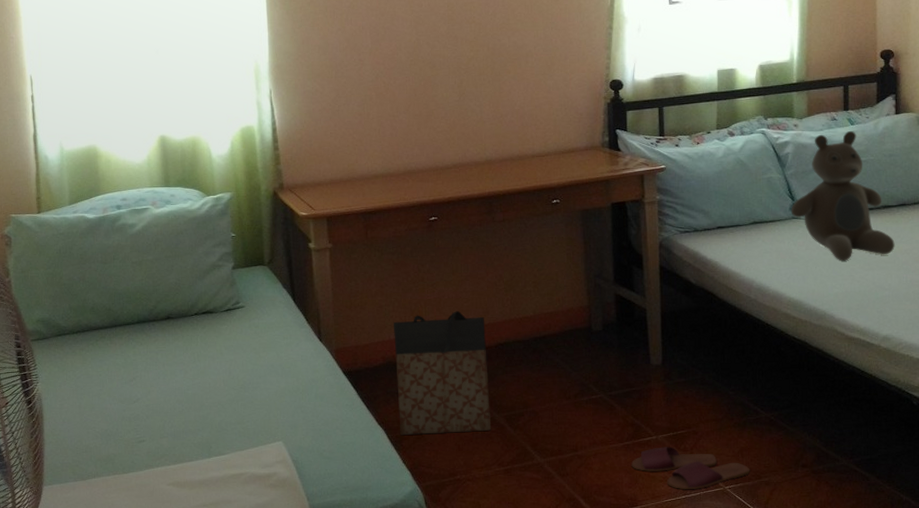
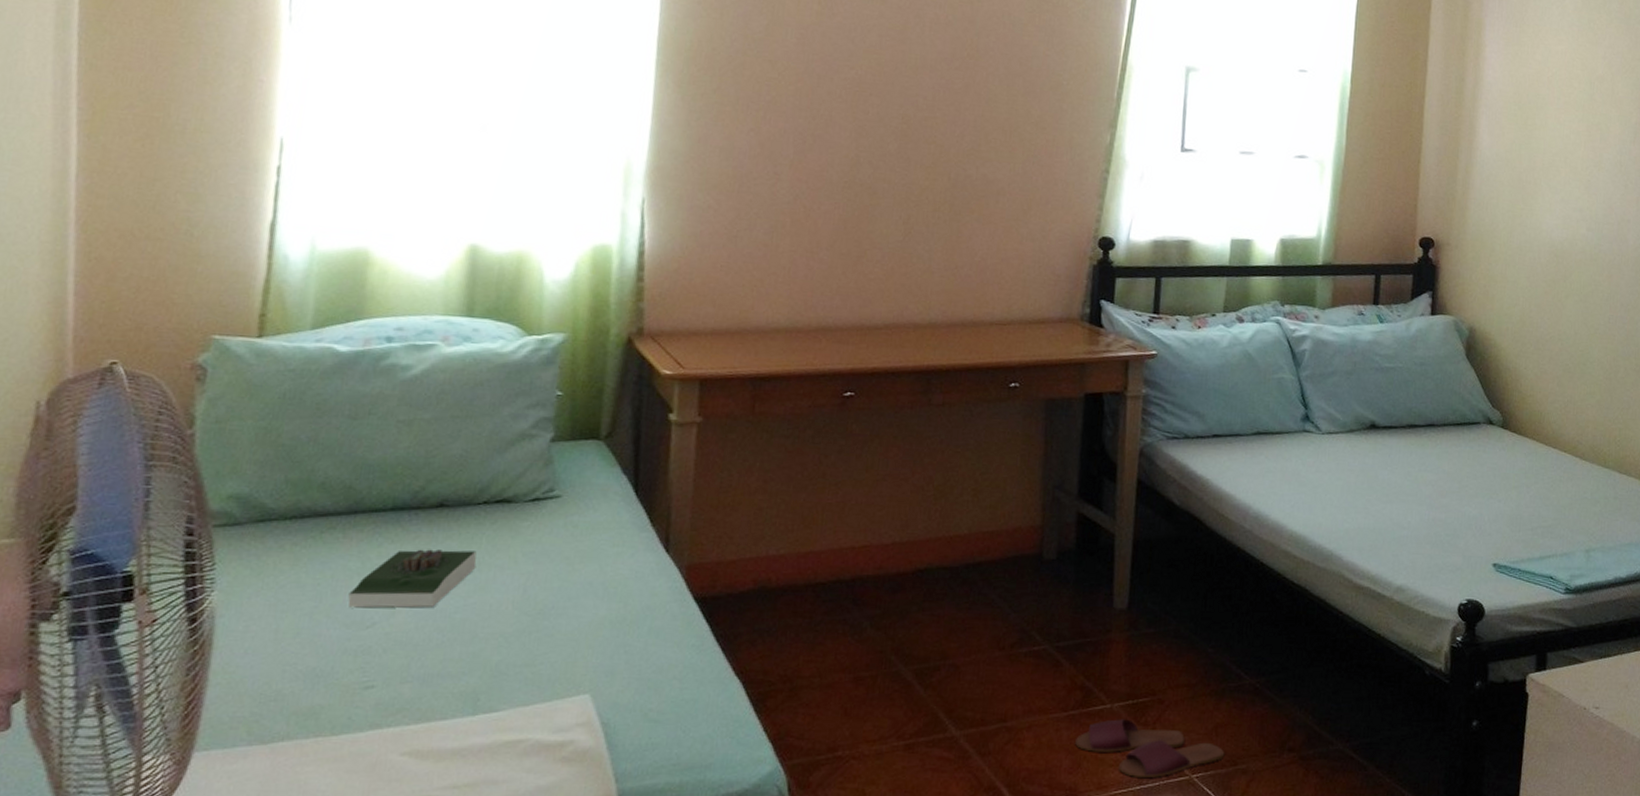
book: none [120,348,197,390] -> present [347,549,477,608]
bag: present [393,311,492,436] -> none [764,521,902,692]
teddy bear: present [791,130,895,261] -> none [1302,329,1419,490]

